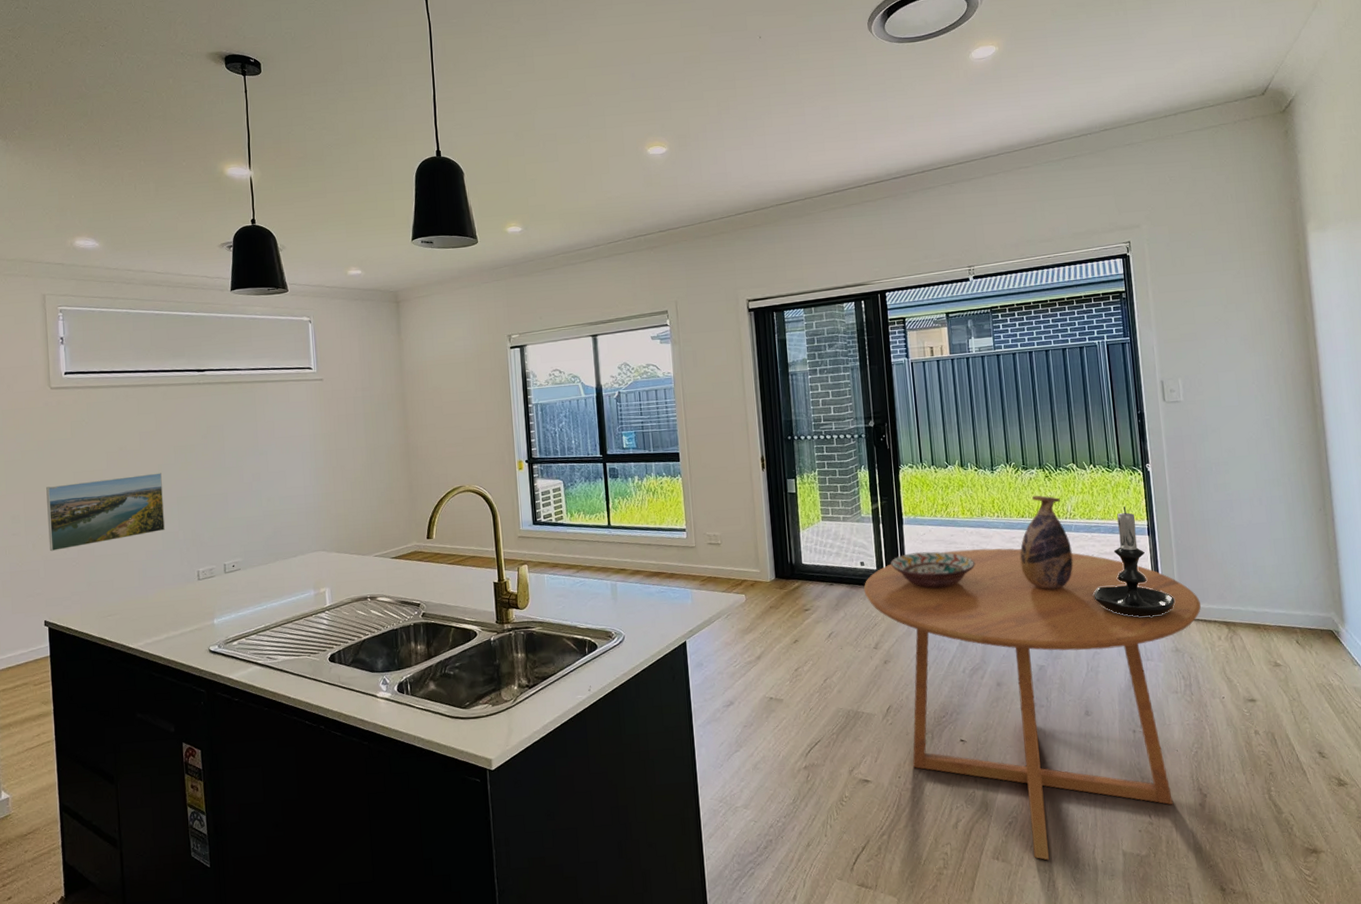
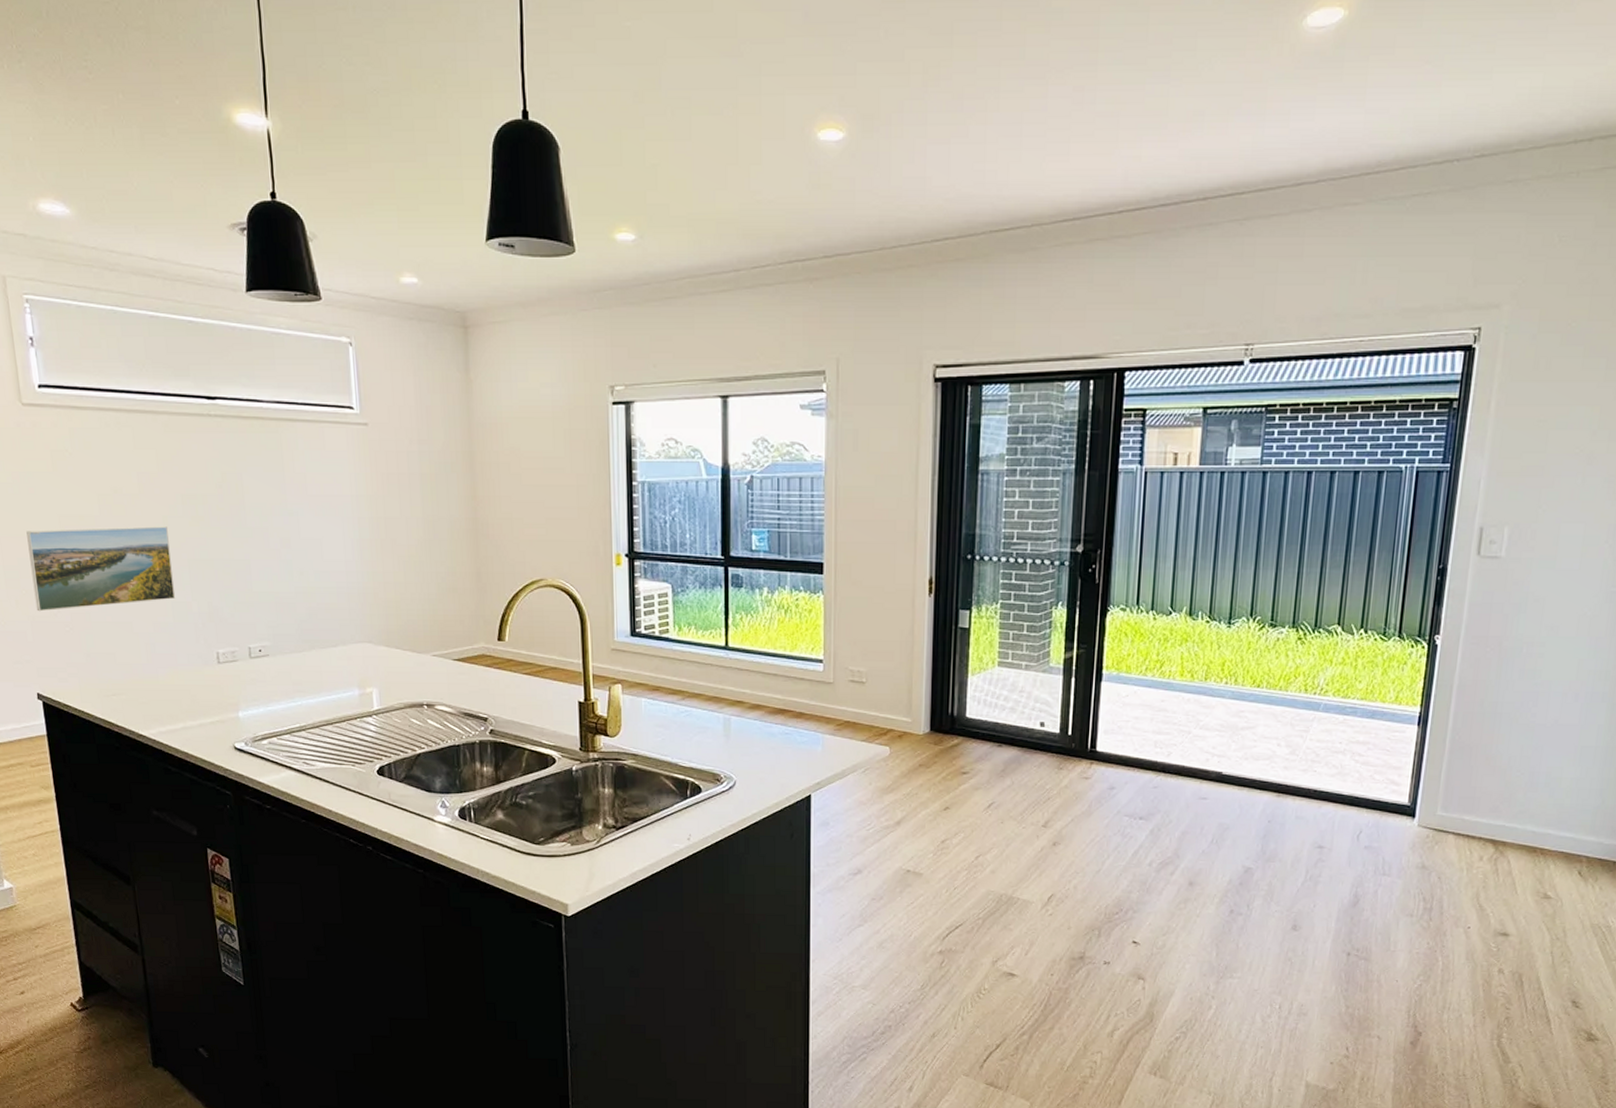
dining table: present [863,548,1201,861] -> none [1039,719,1467,1083]
decorative bowl: present [891,551,975,589] -> none [1079,716,1187,764]
vase: present [1020,495,1073,590] -> none [1245,661,1316,779]
candle holder: present [1093,506,1175,617] -> none [1331,687,1435,824]

